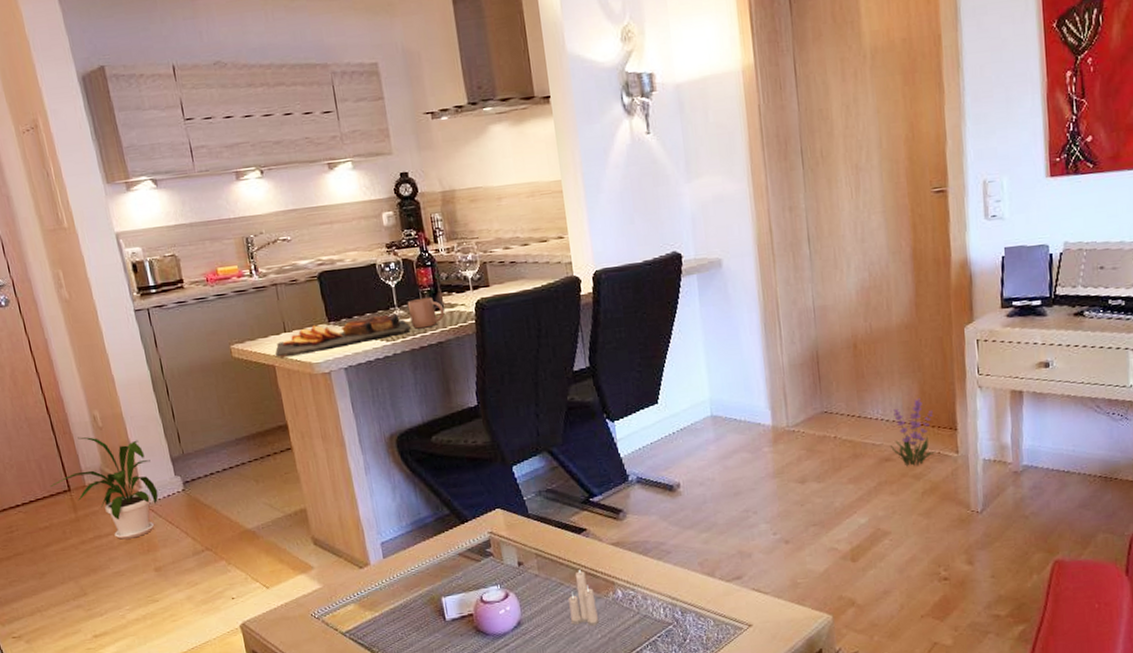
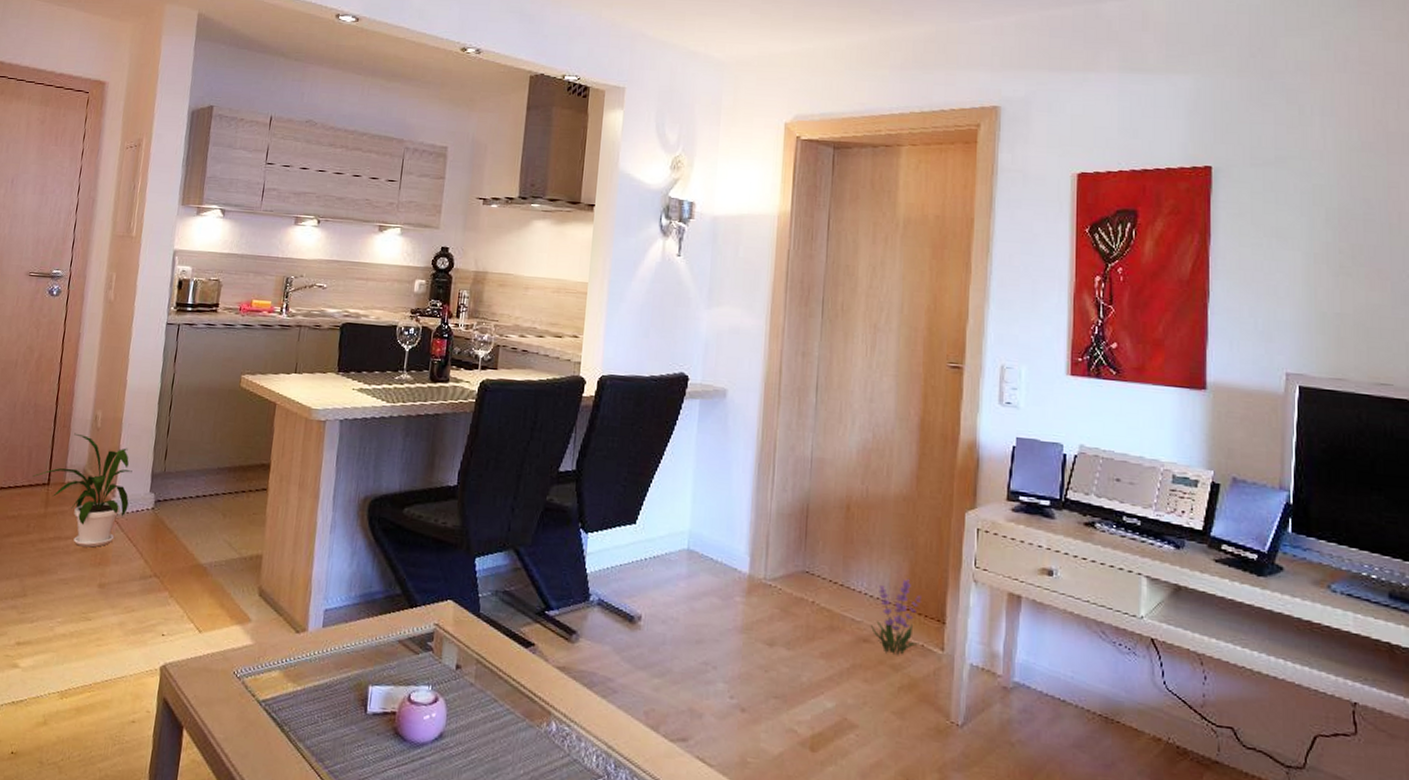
food platter: present [274,313,411,358] -> none [279,372,413,399]
mug: present [407,296,445,329] -> none [414,367,449,397]
candle: present [568,570,600,627] -> none [494,689,528,759]

